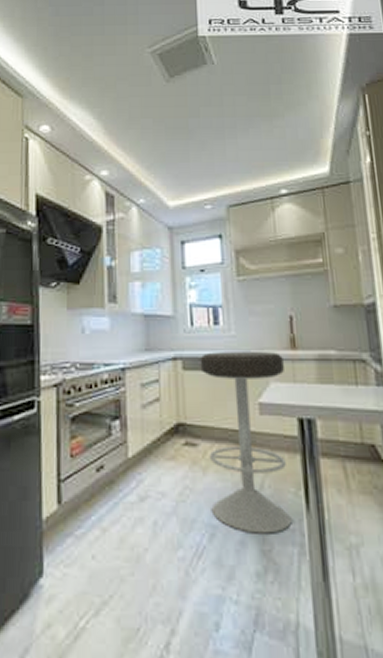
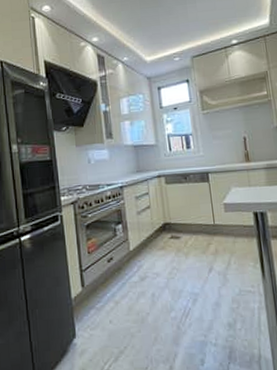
bar stool: present [200,352,292,534] -> none [178,165,252,297]

